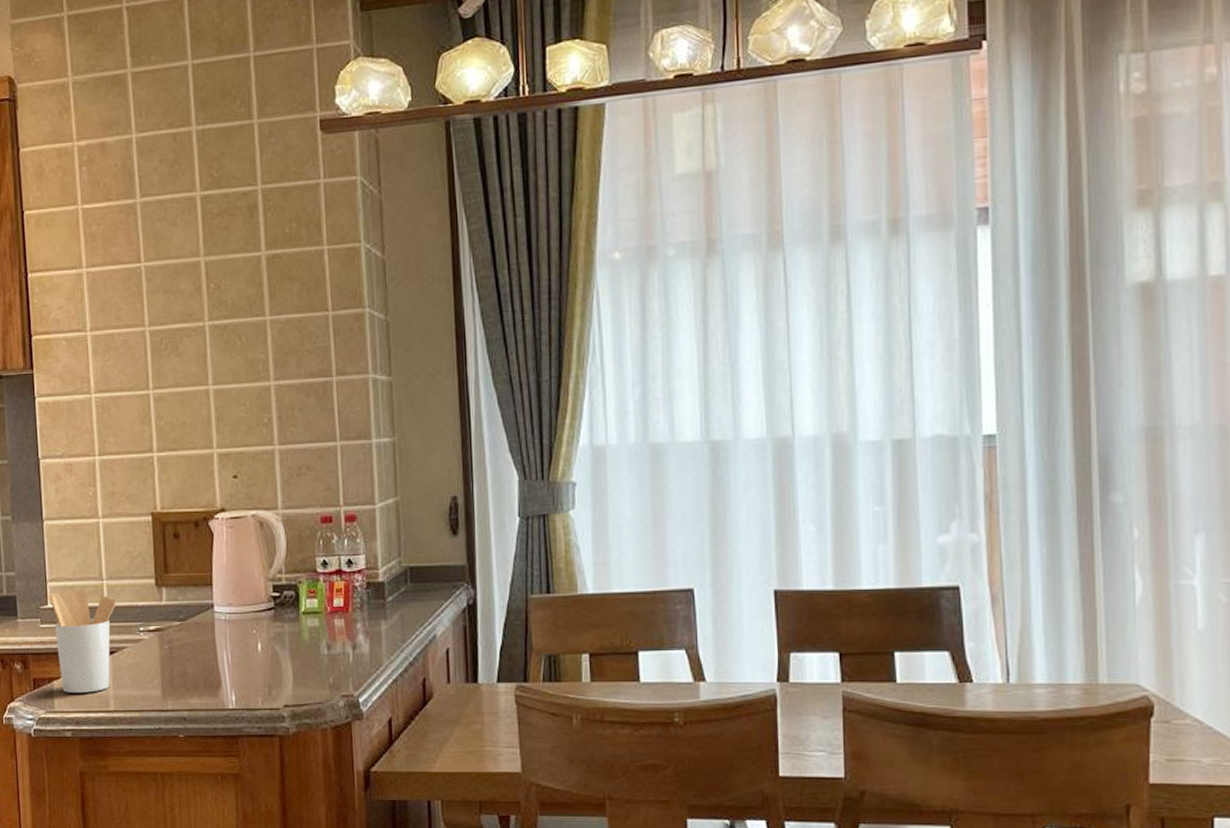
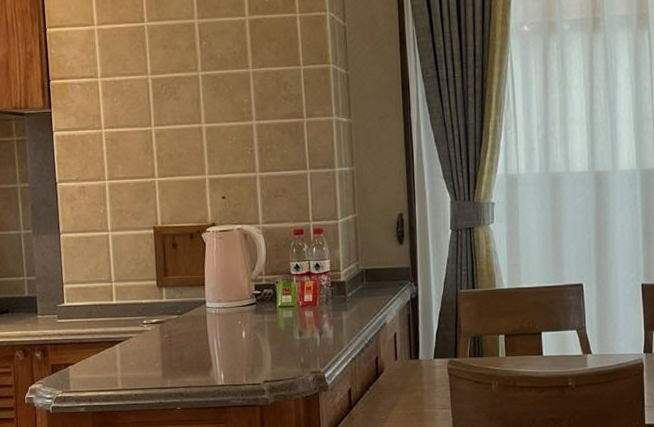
utensil holder: present [47,590,117,693] -> none [64,291,124,376]

